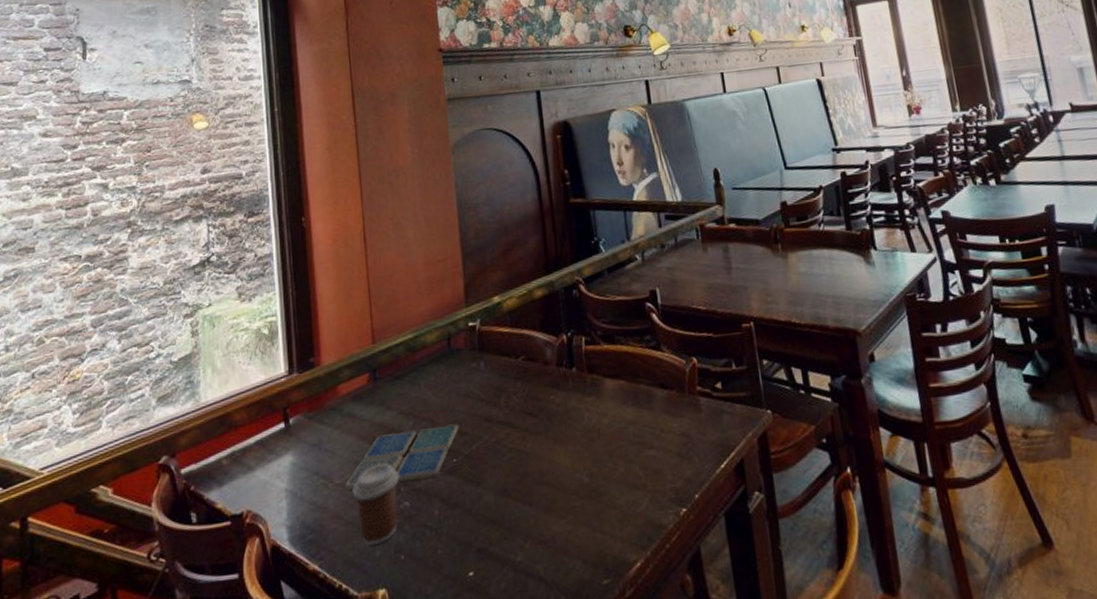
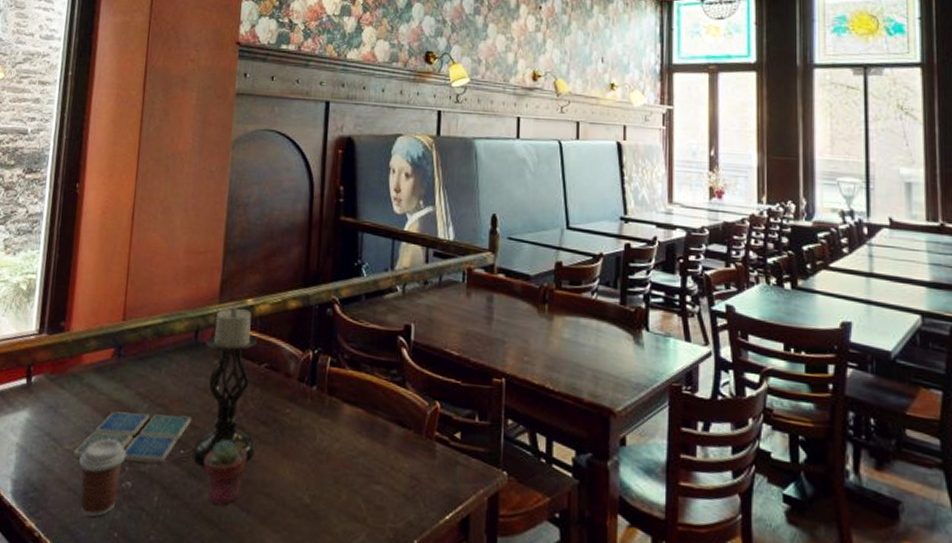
candle holder: none [460,307,527,471] -> present [192,307,258,467]
potted succulent: none [478,439,521,505] -> present [203,440,247,505]

